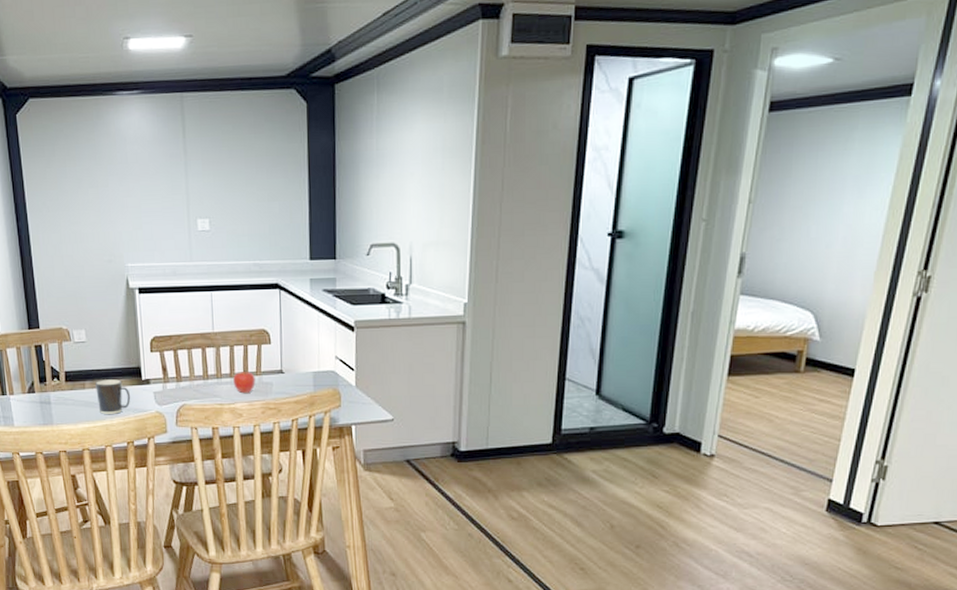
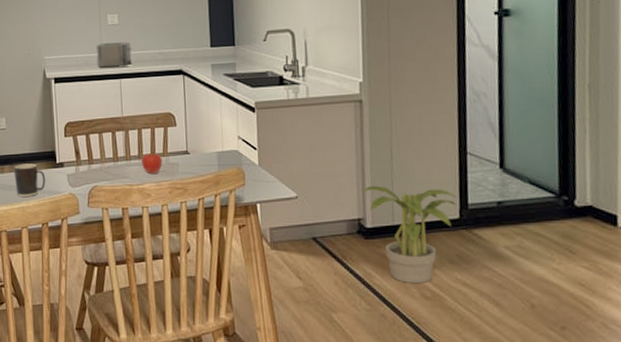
toaster: none [185,250,224,279] -> present [97,42,132,68]
potted plant: none [458,409,551,505] -> present [362,185,457,284]

